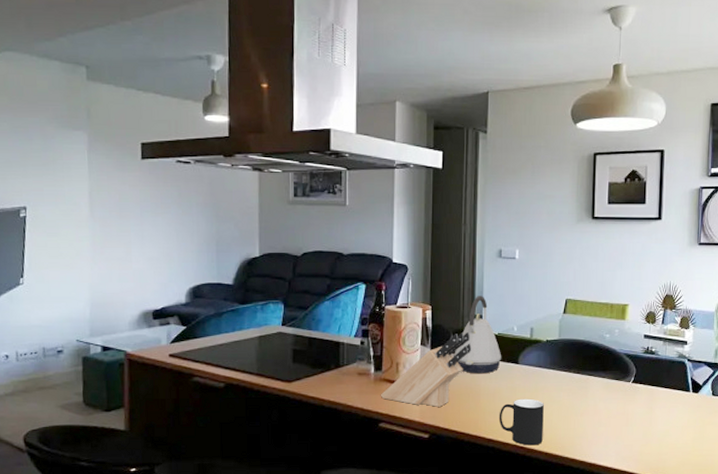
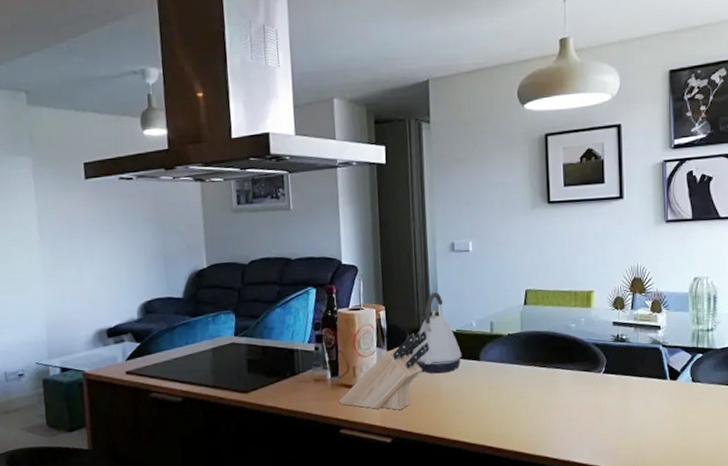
cup: present [499,398,544,446] -> none [463,396,512,445]

